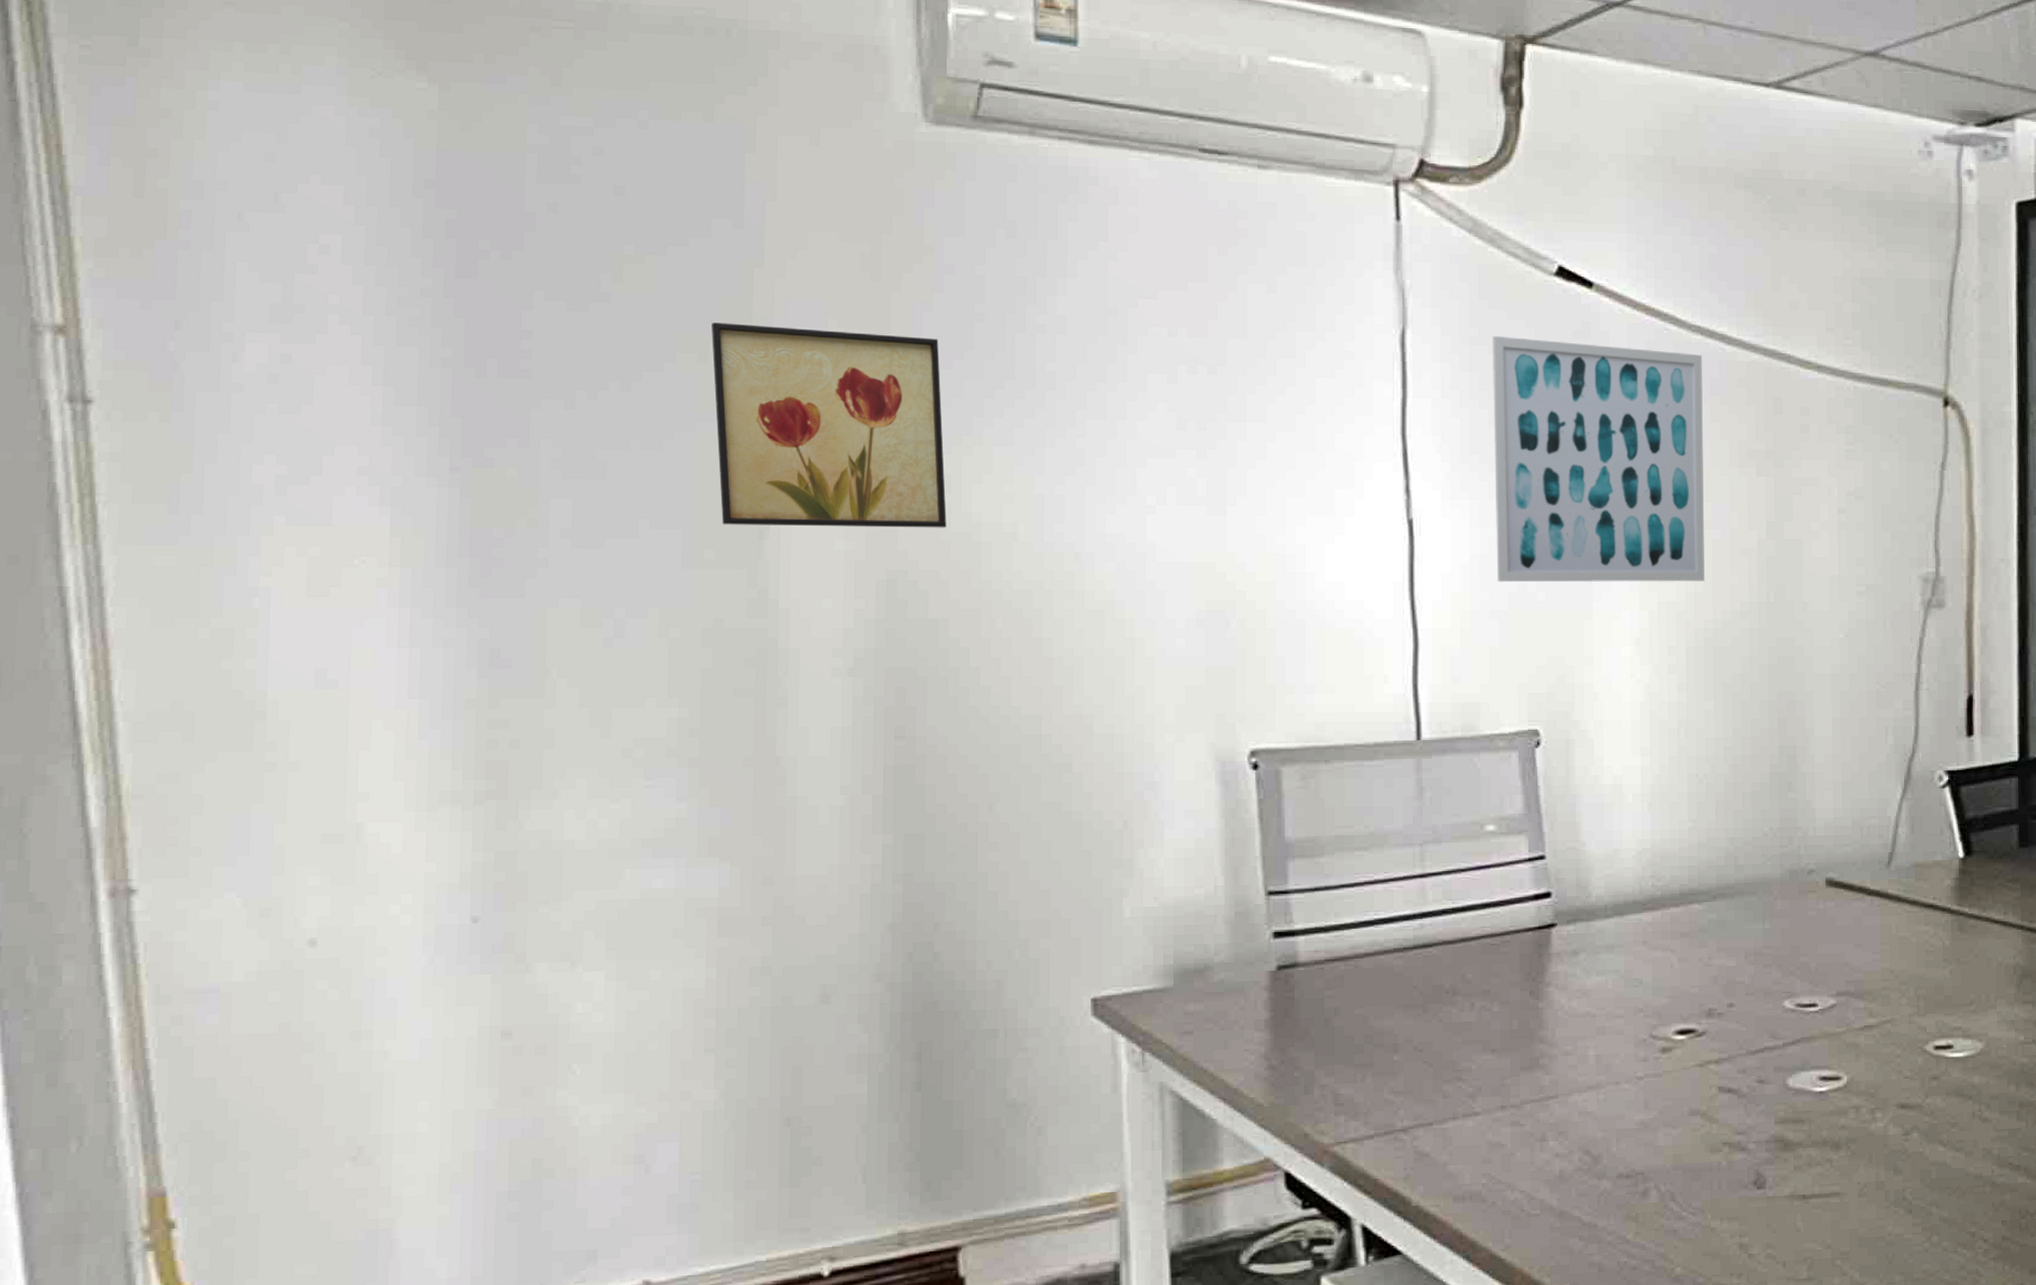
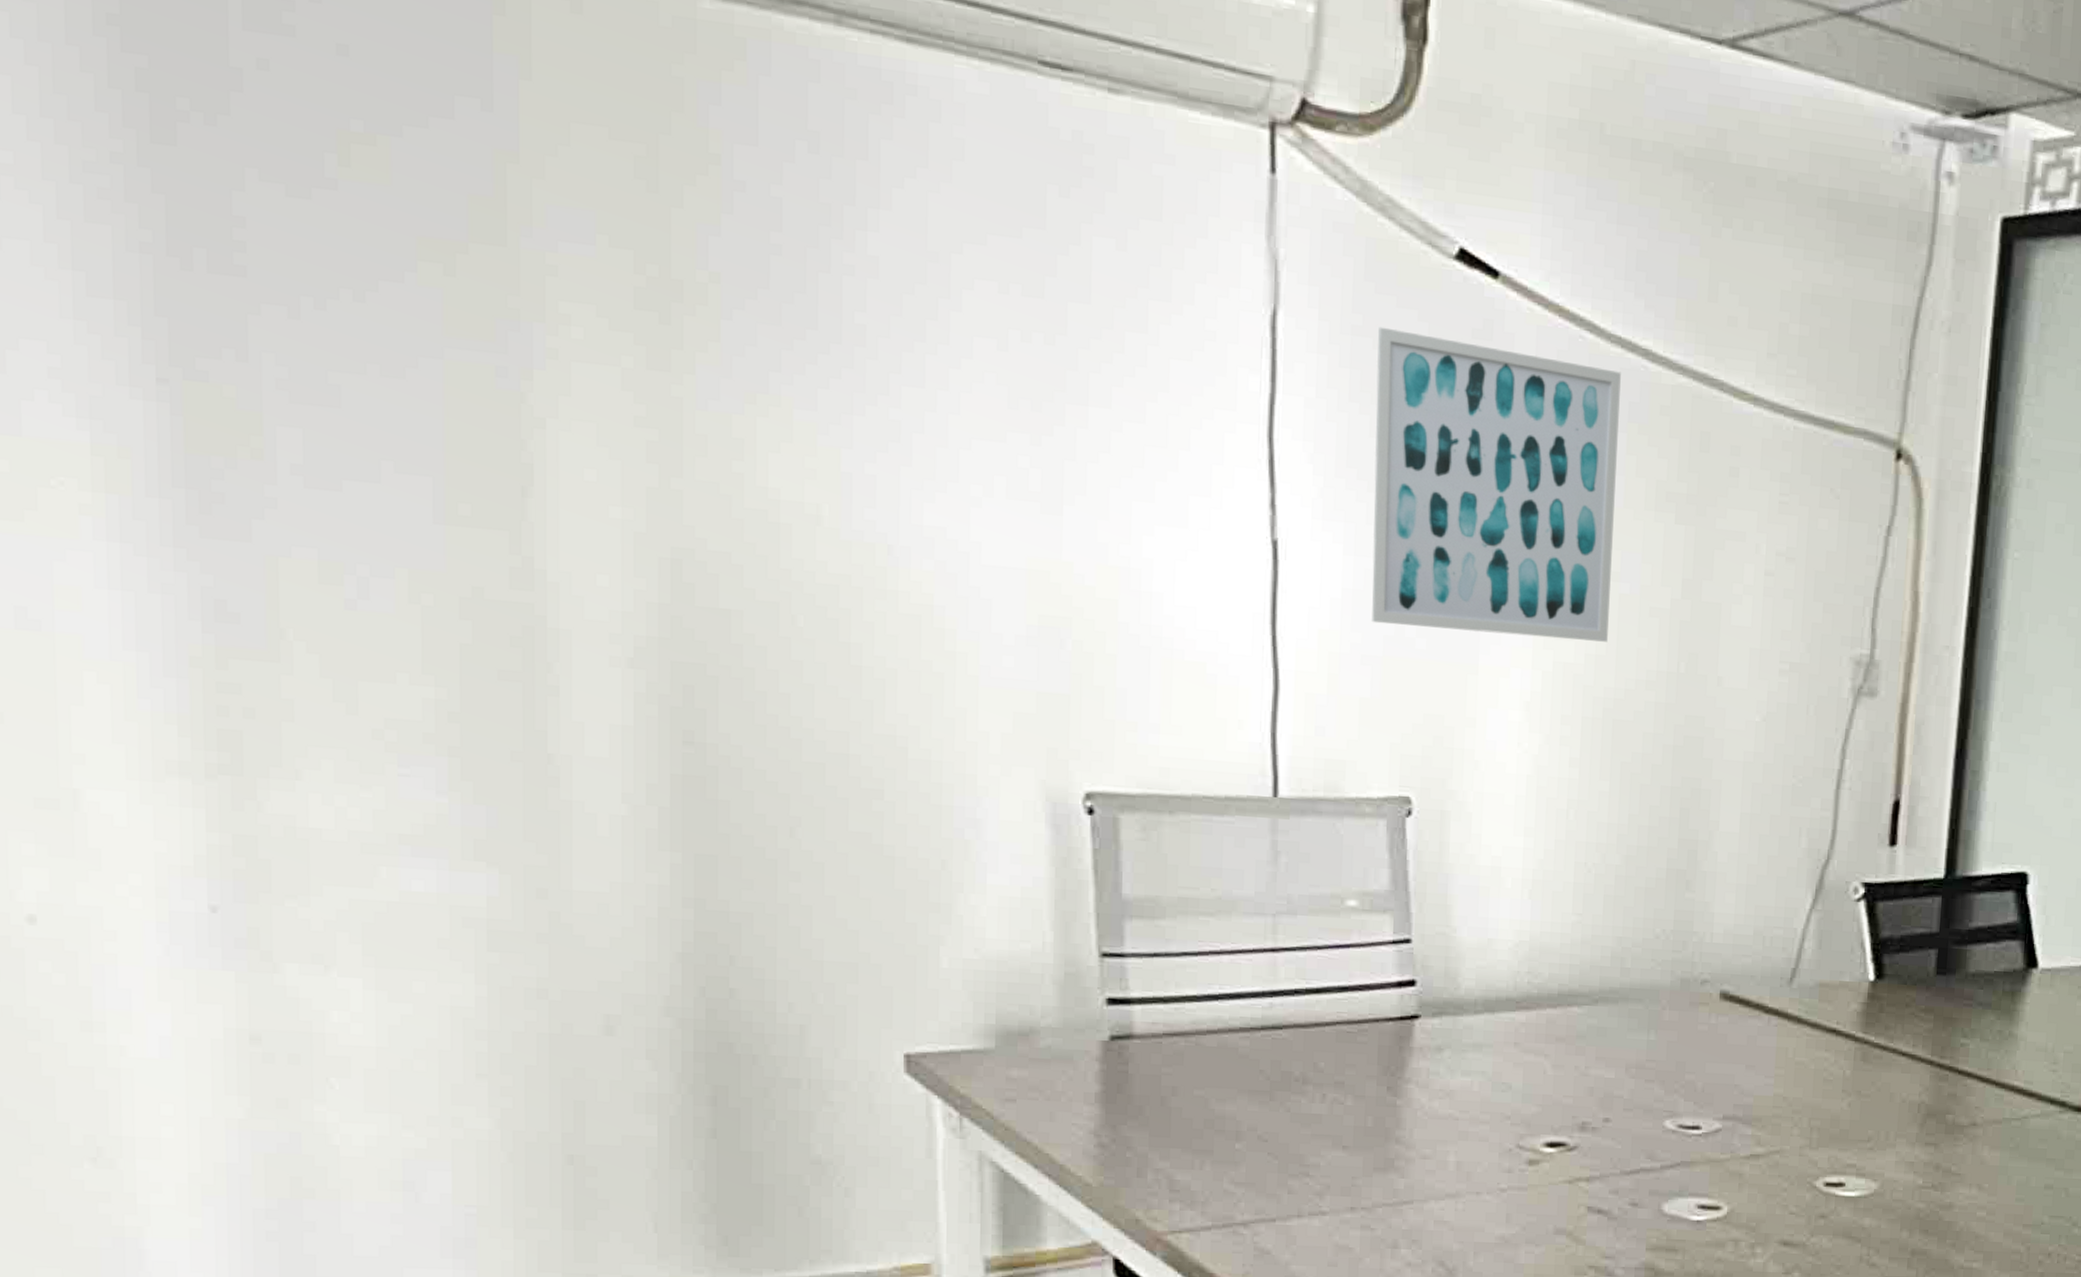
wall art: present [711,322,947,528] -> none [459,227,739,503]

